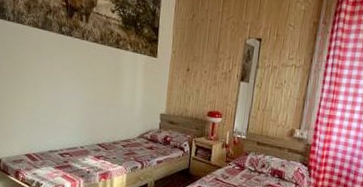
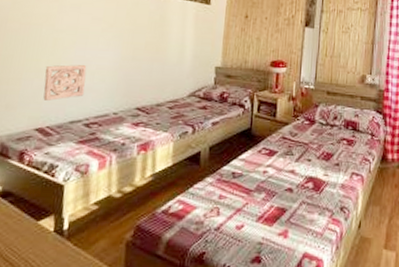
wall ornament: none [29,105,60,133] -> present [43,65,87,101]

